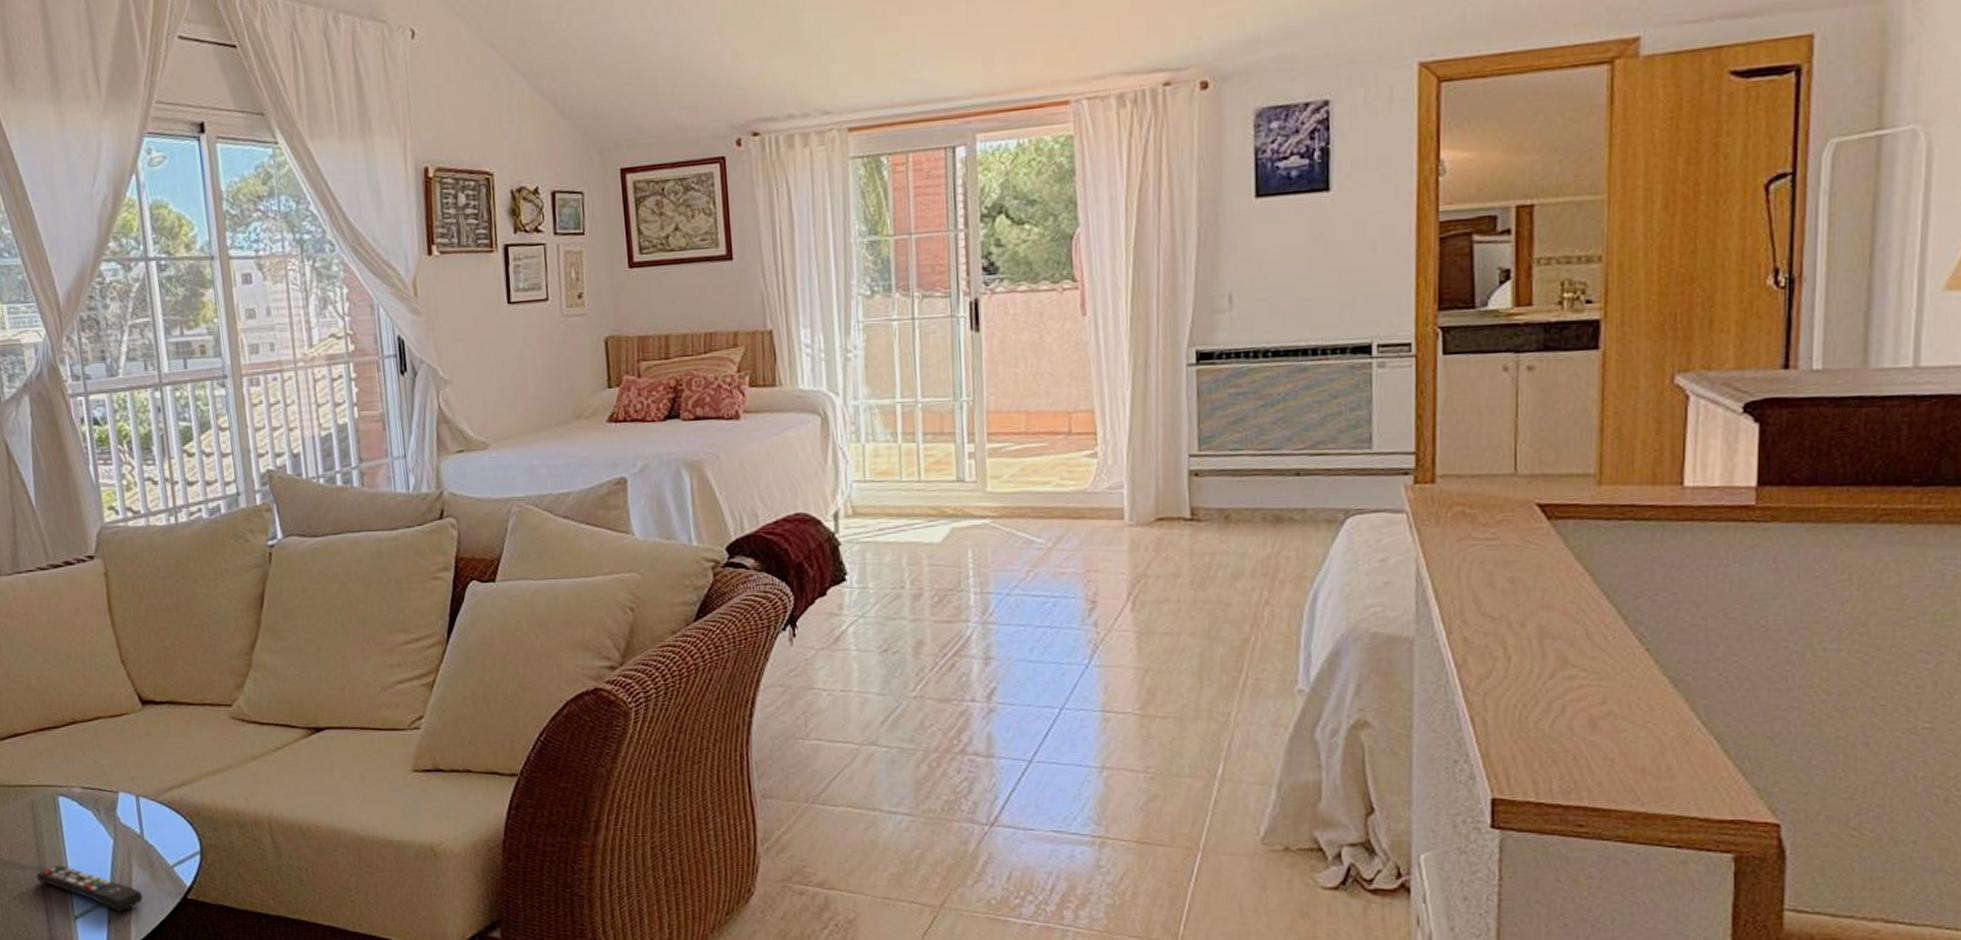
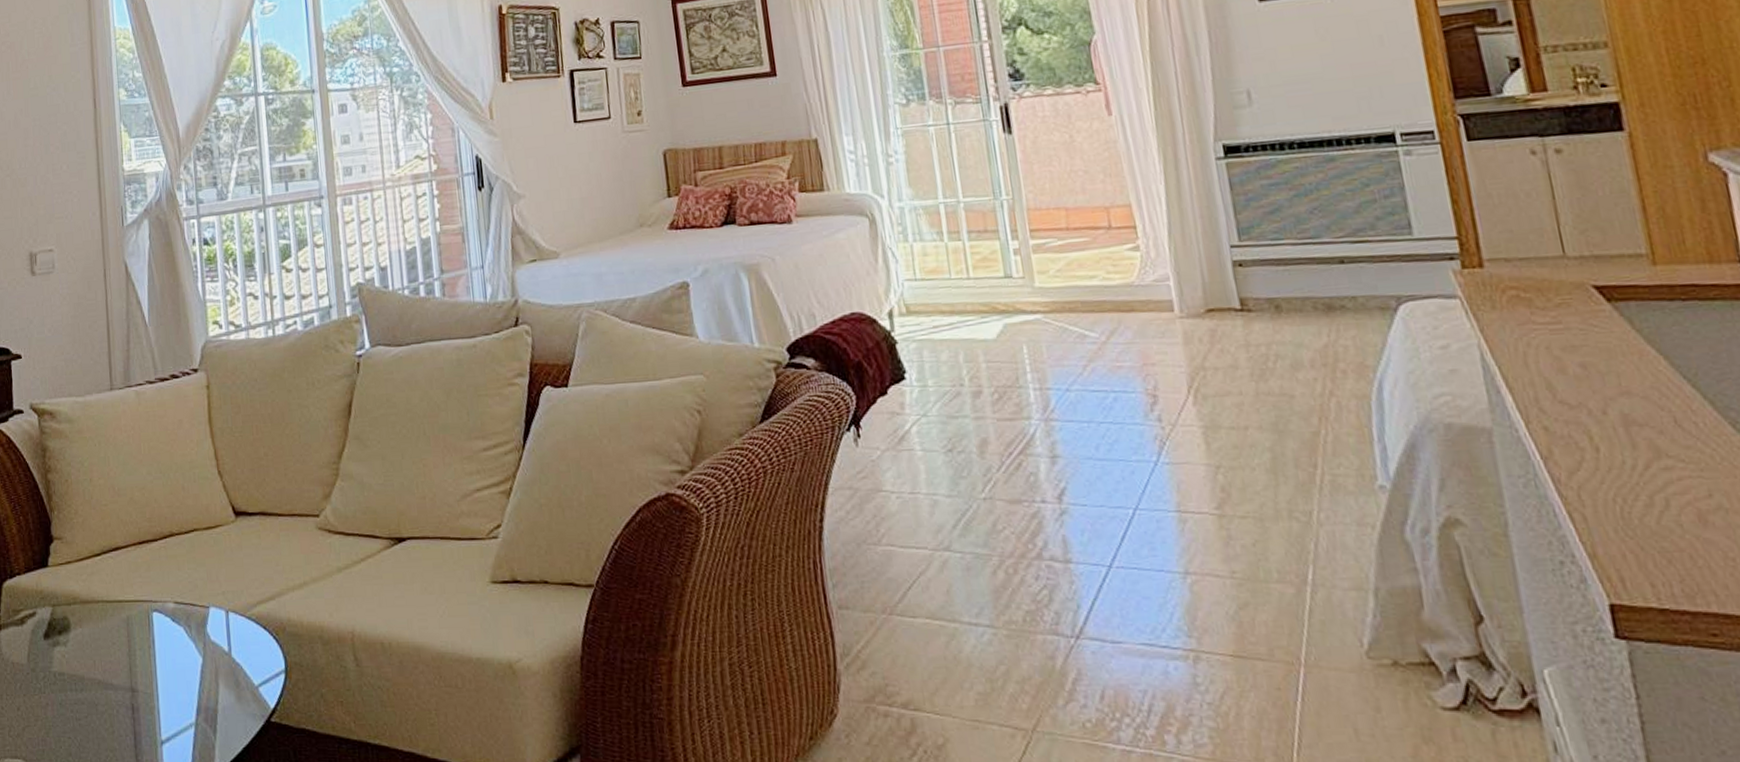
remote control: present [36,864,144,912] -> none [127,684,229,736]

